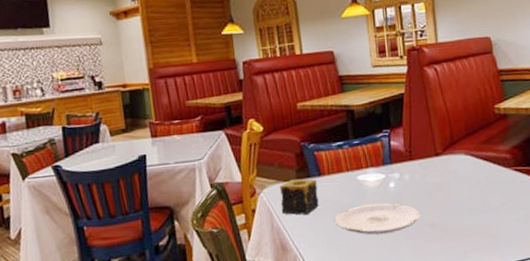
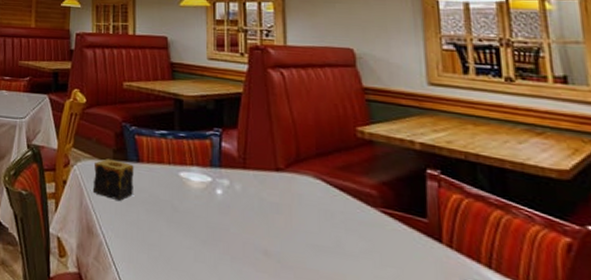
plate: present [334,203,421,235] -> none [148,205,252,248]

